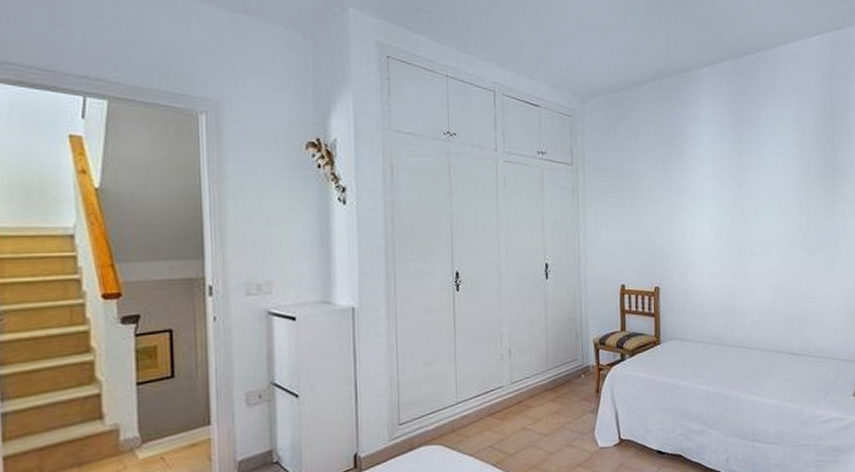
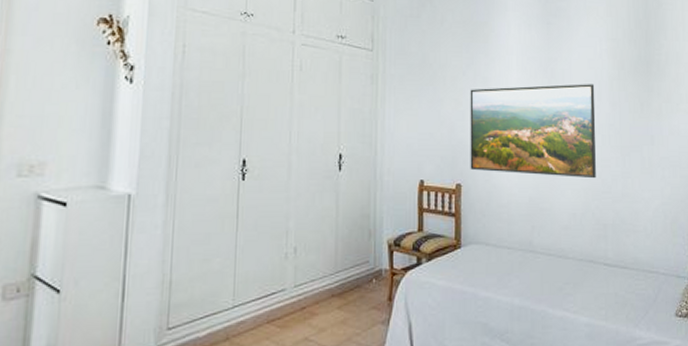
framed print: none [665,190,784,278] -> present [470,84,596,179]

